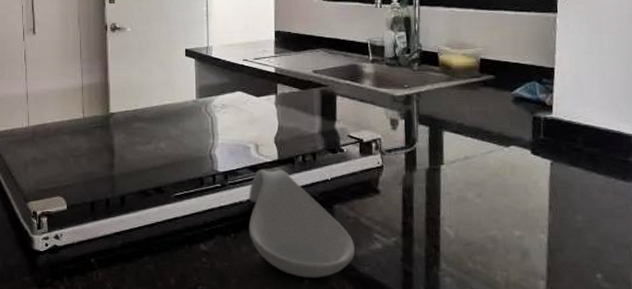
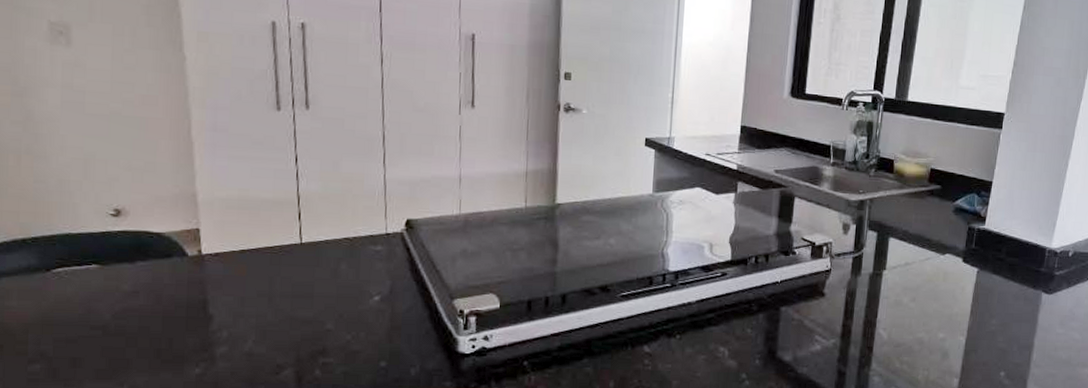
spoon rest: present [248,169,355,278] -> none [694,269,796,379]

